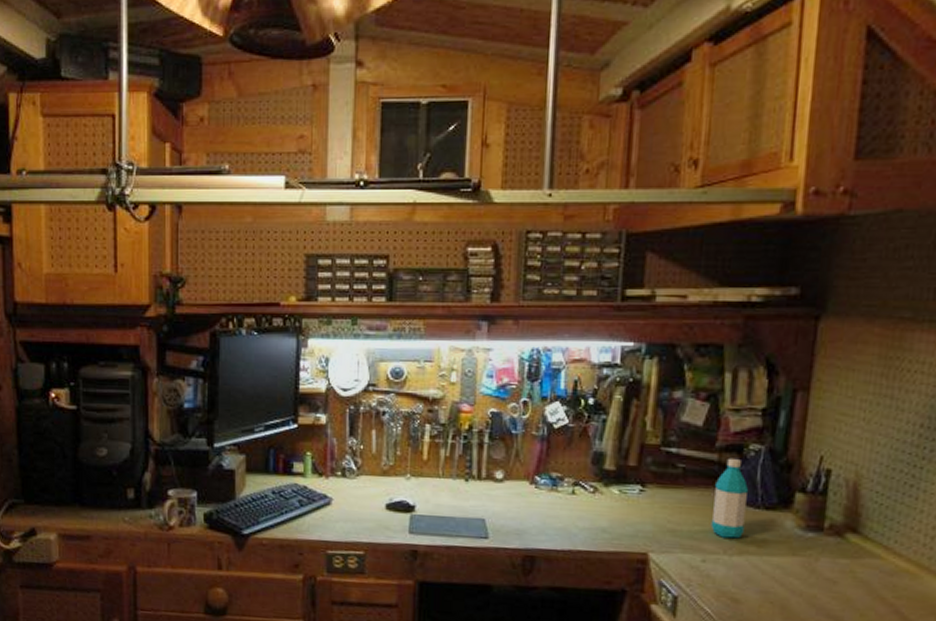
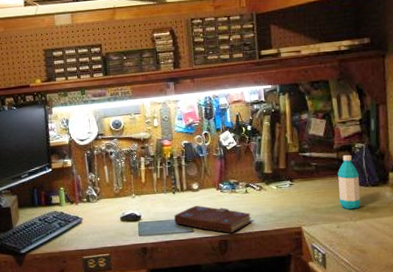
book: none [462,501,577,549] -> present [174,205,252,234]

